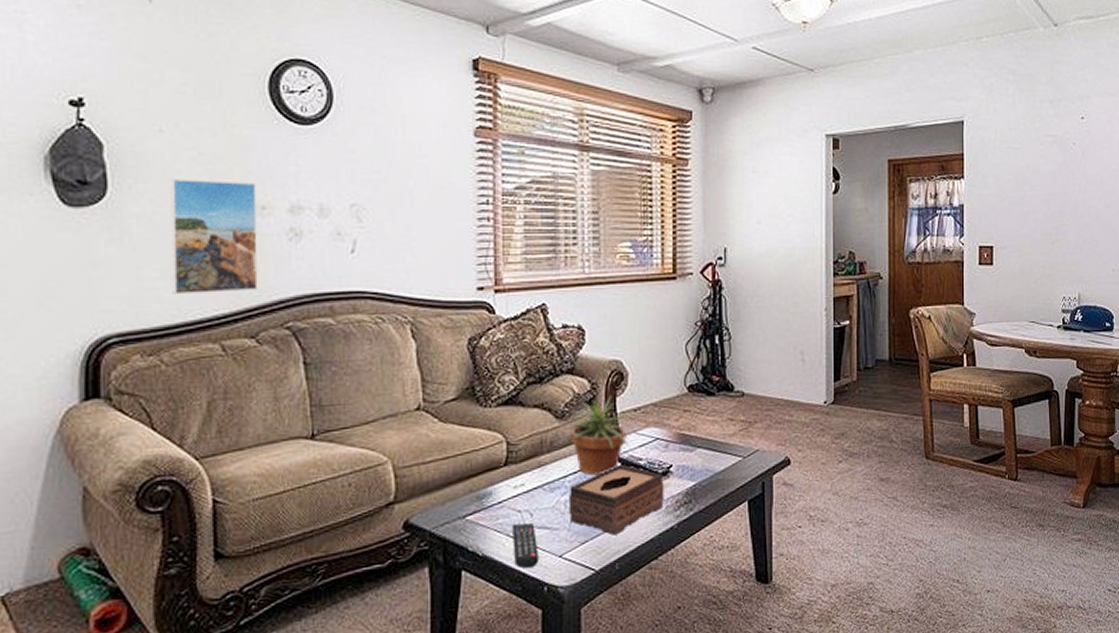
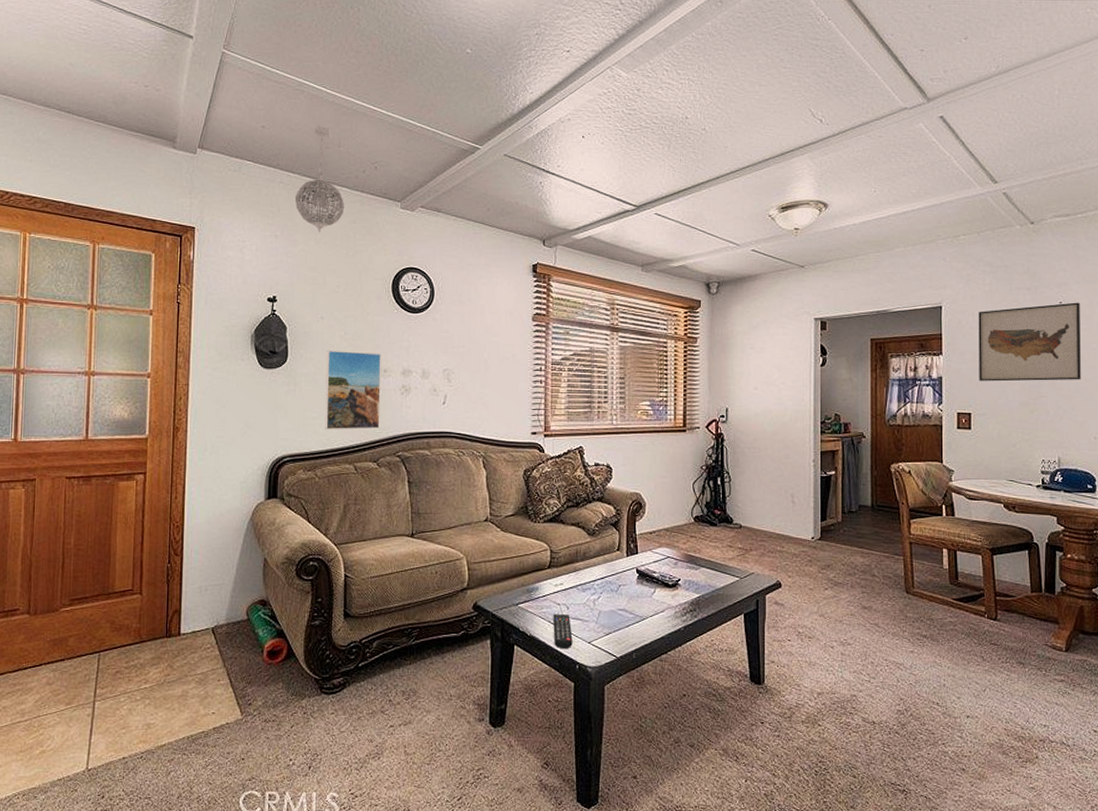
potted plant: present [565,395,633,475] -> none [595,520,649,582]
tissue box: present [568,464,664,535] -> none [596,575,673,631]
wall art: none [1001,117,1101,209] -> present [978,302,1081,382]

